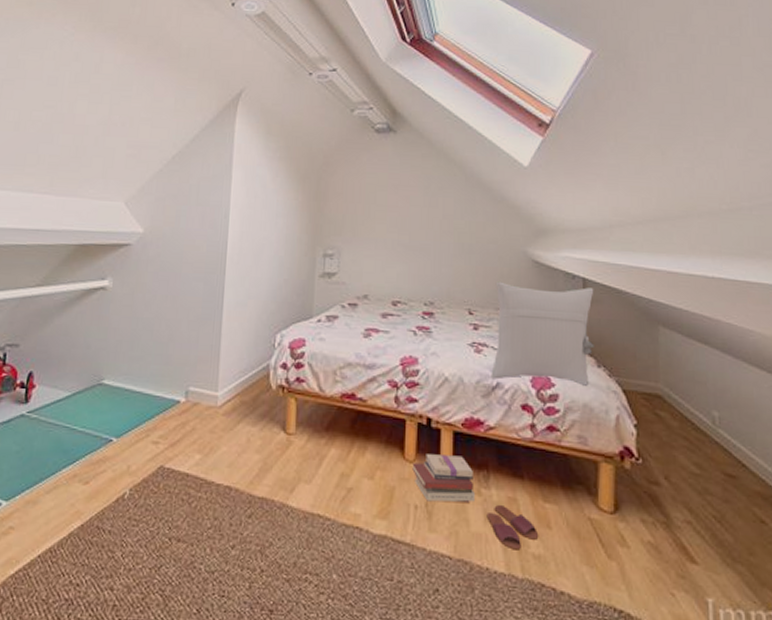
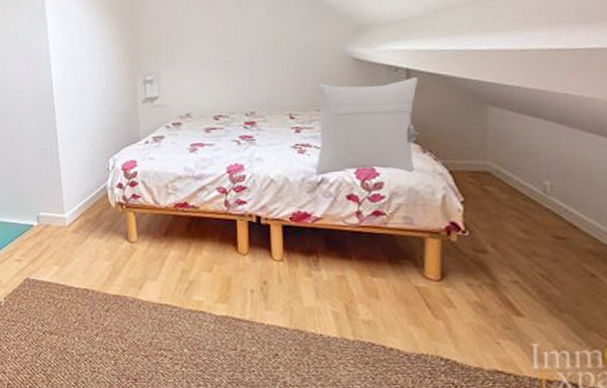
books: present [412,454,476,504] -> none [246,245,307,286]
slippers: present [486,504,539,550] -> none [318,282,368,318]

